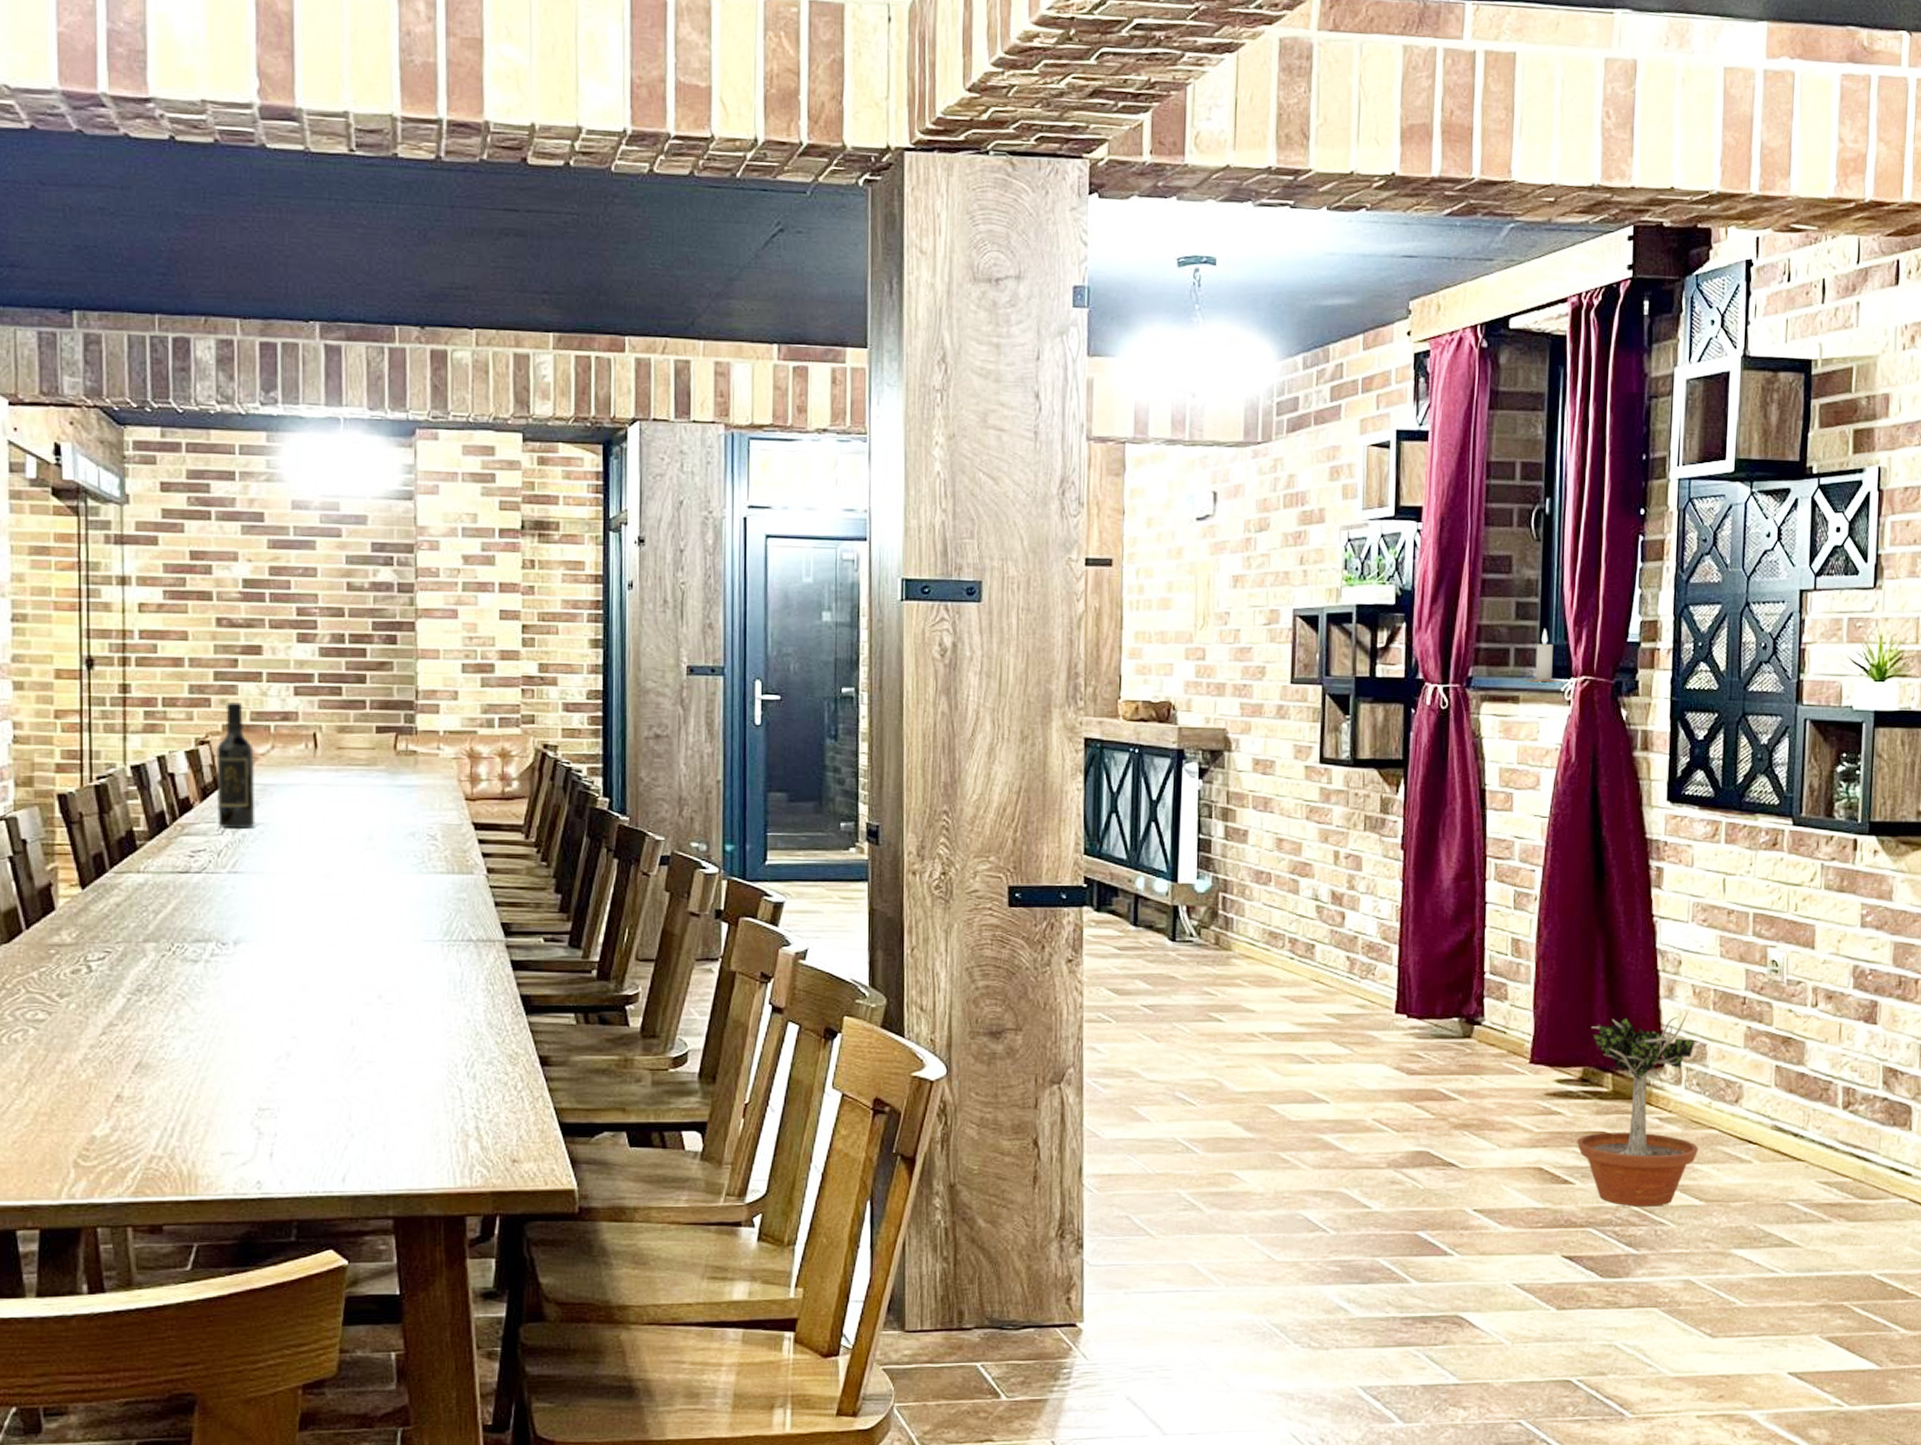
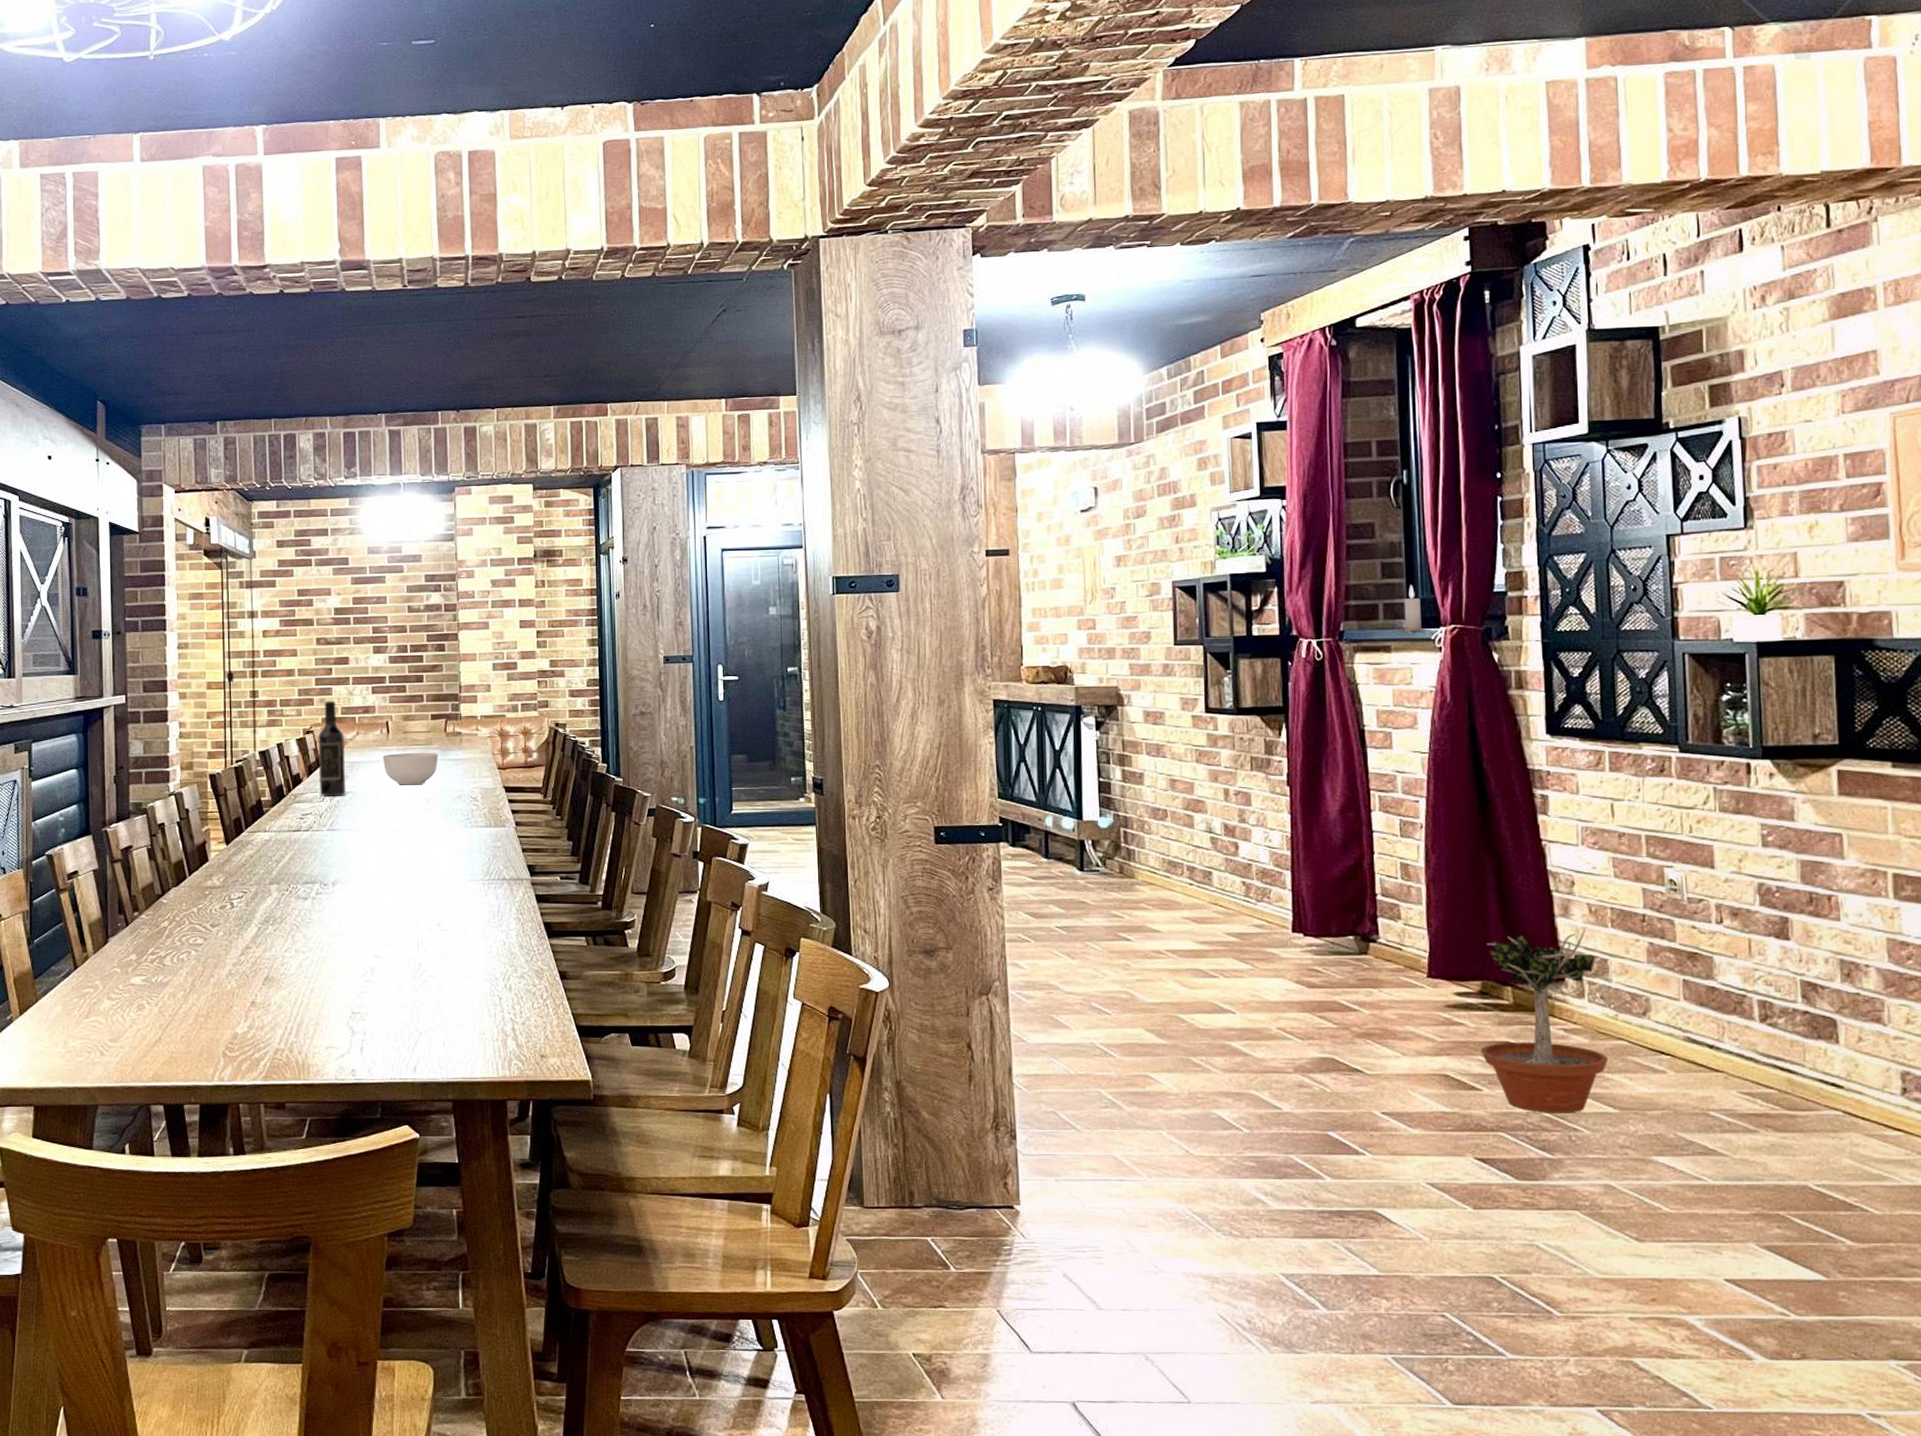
bowl: none [307,774,384,817] -> present [382,752,438,785]

